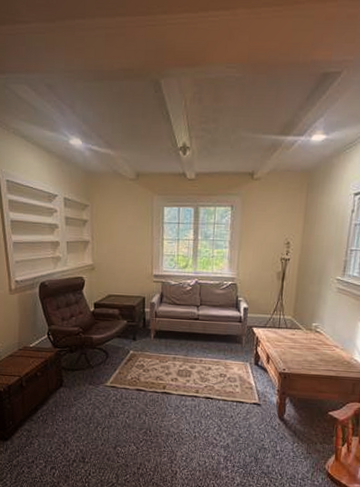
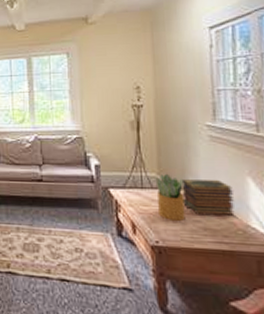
potted plant: none [289,316,311,355] -> present [155,173,186,222]
book stack: none [308,322,348,351] -> present [181,179,235,215]

